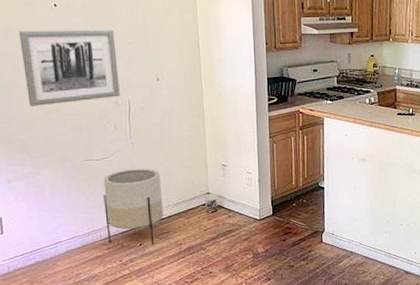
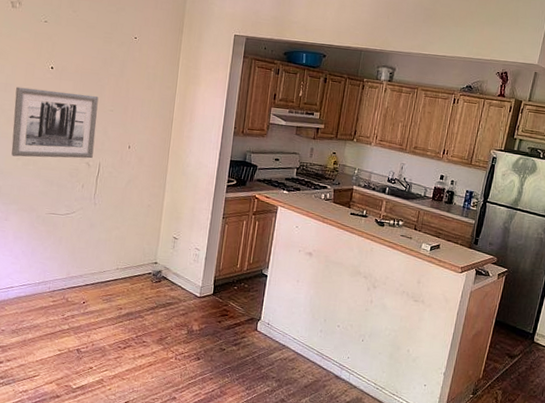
planter: present [103,168,164,245] -> none [55,227,115,305]

